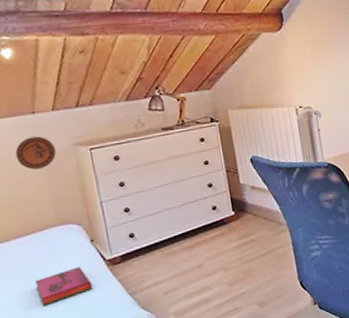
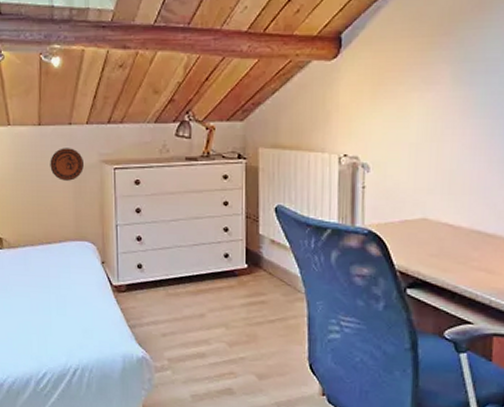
hardback book: present [35,266,92,306] -> none [49,285,97,316]

